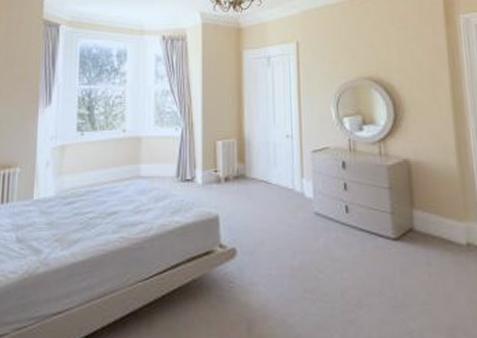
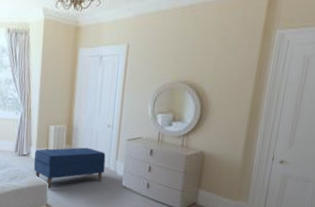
bench: none [200,165,289,222] -> present [33,147,106,188]

